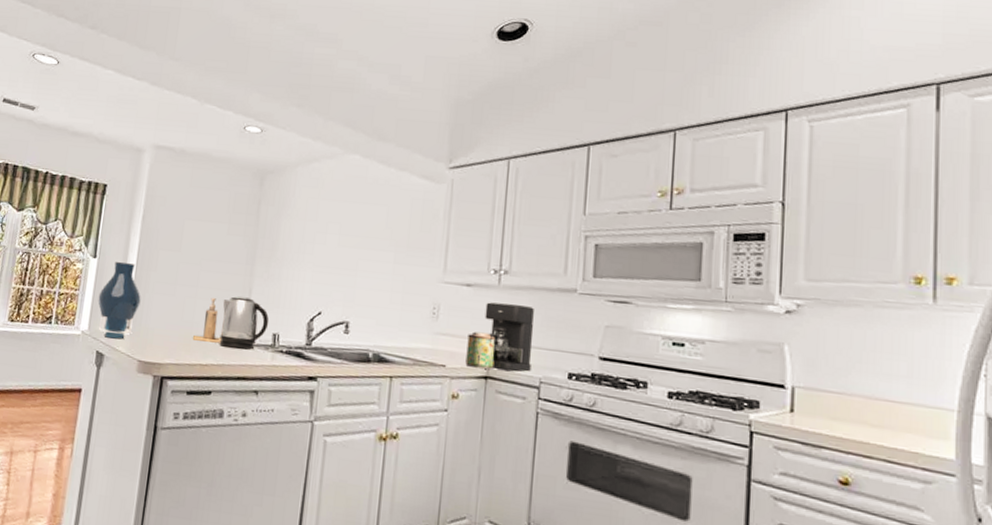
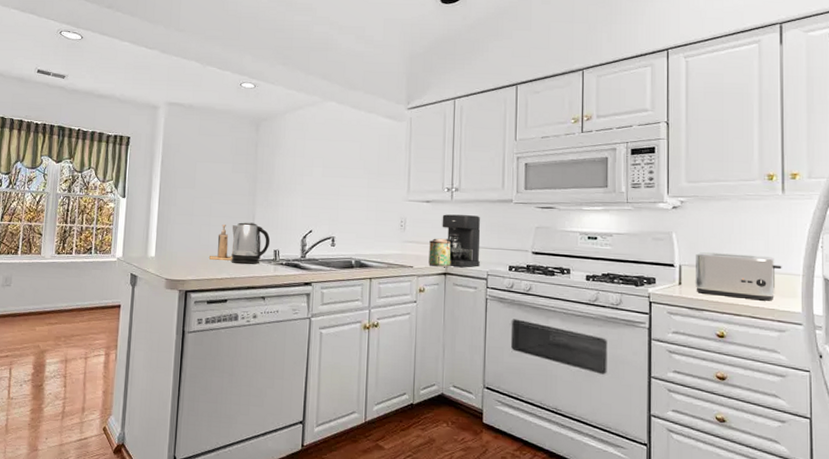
vase: present [98,262,141,340] -> none [129,200,165,263]
toaster: none [813,372,930,442] -> present [696,252,782,301]

